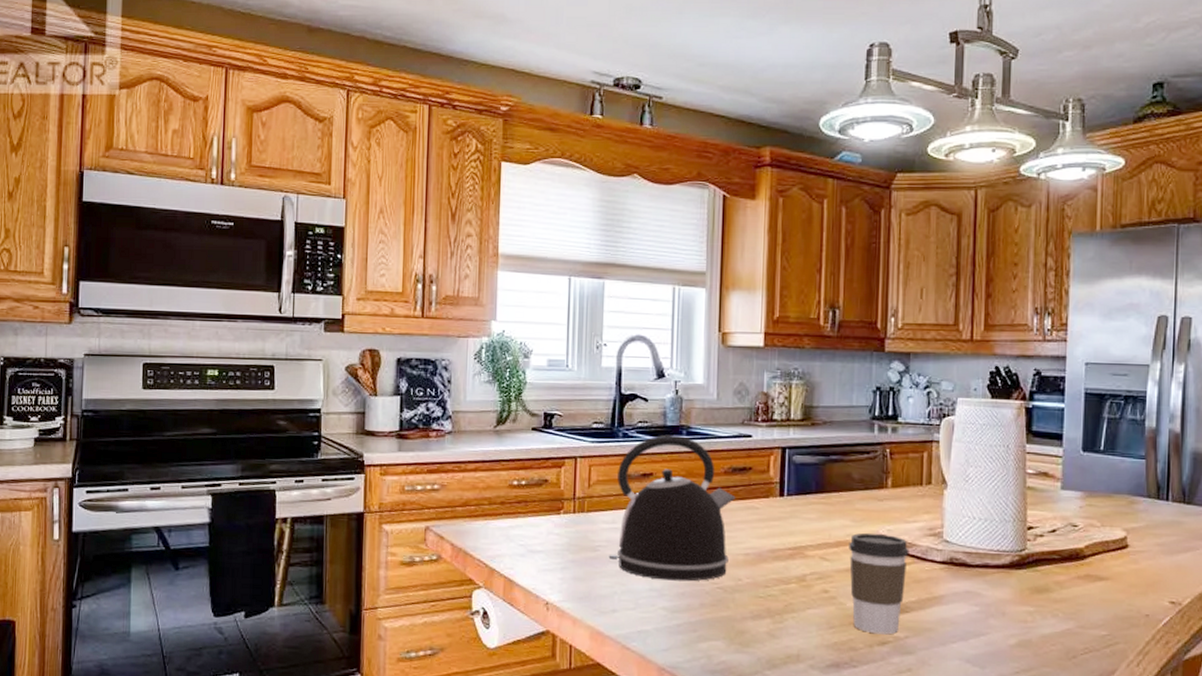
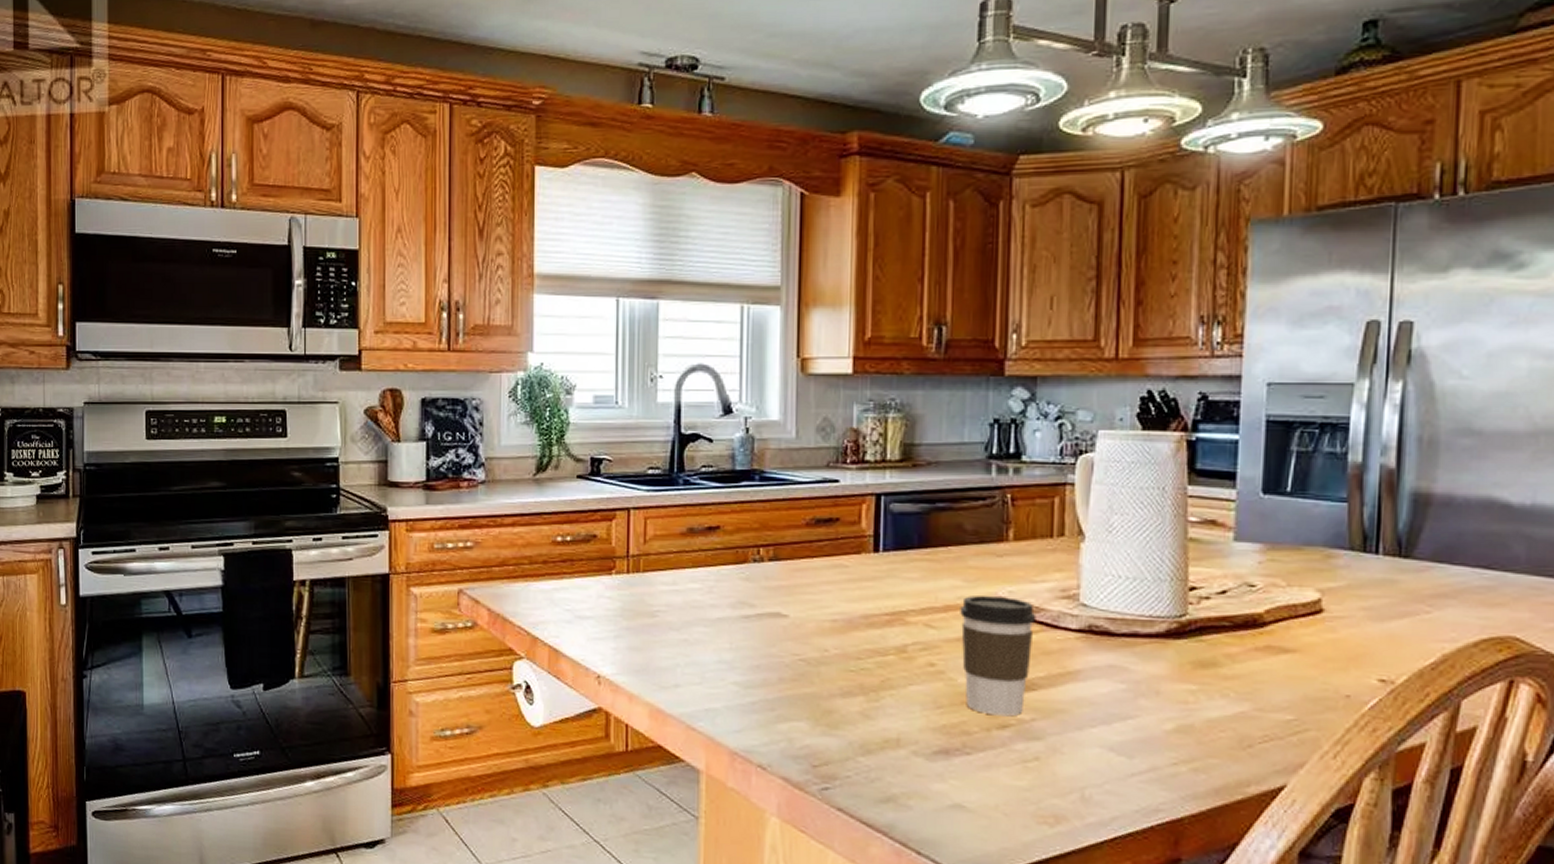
kettle: present [608,434,736,582] -> none [669,480,820,652]

